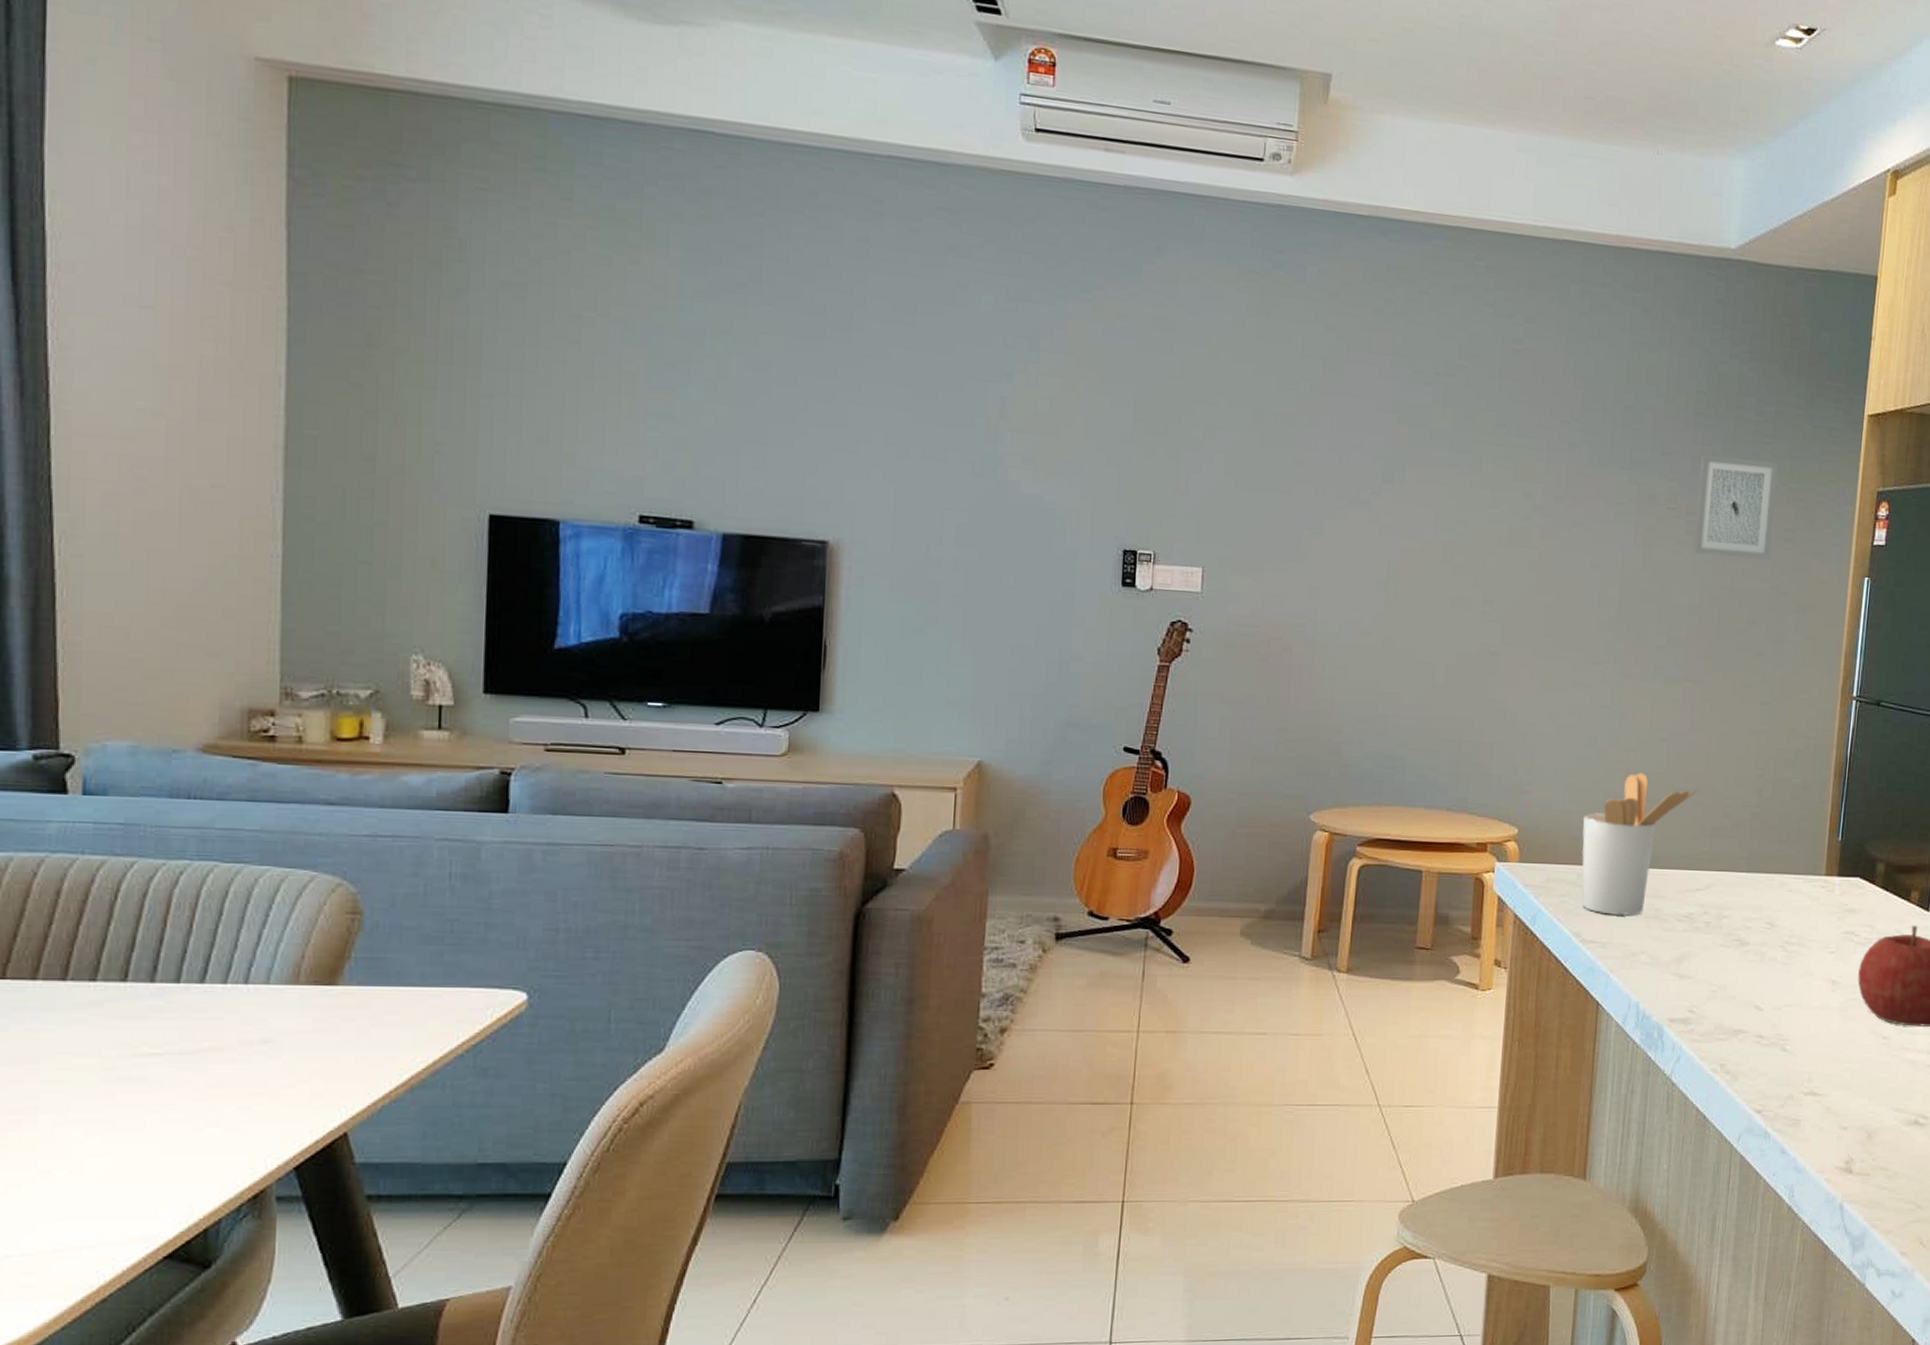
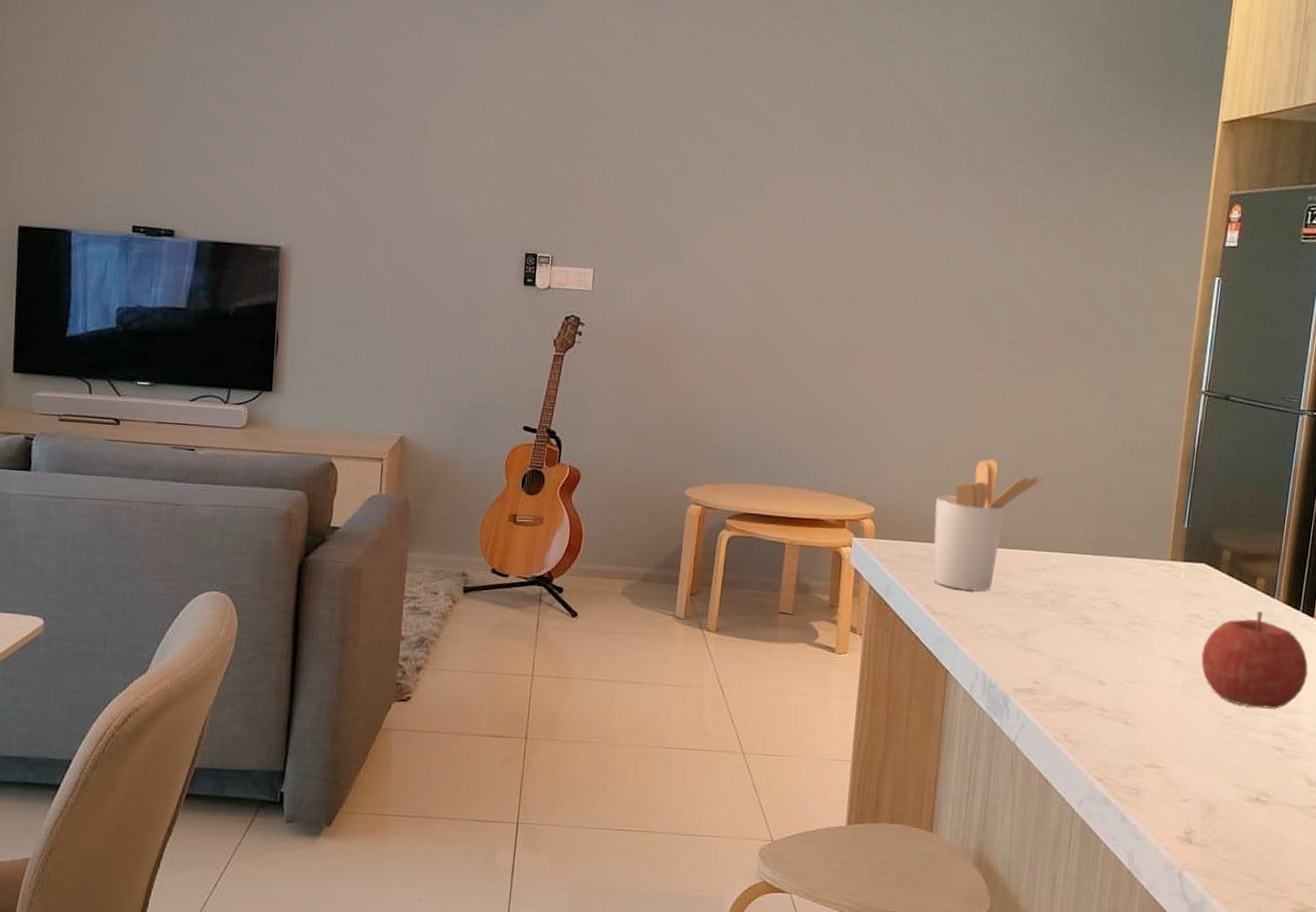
wall art: present [1692,454,1779,560] -> none [1045,162,1132,261]

